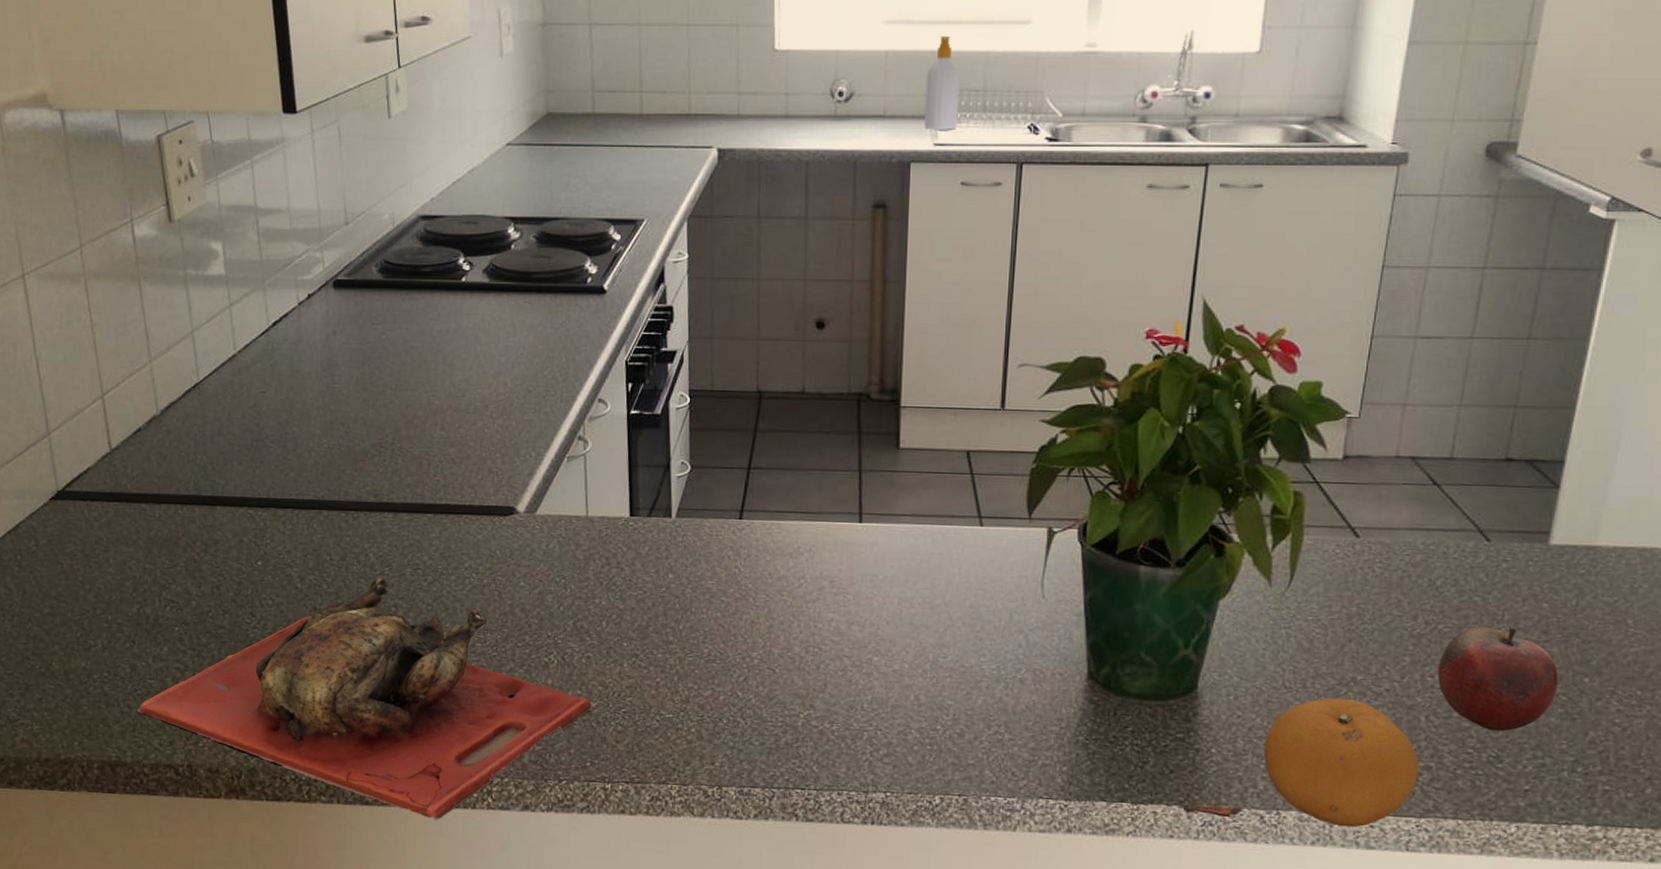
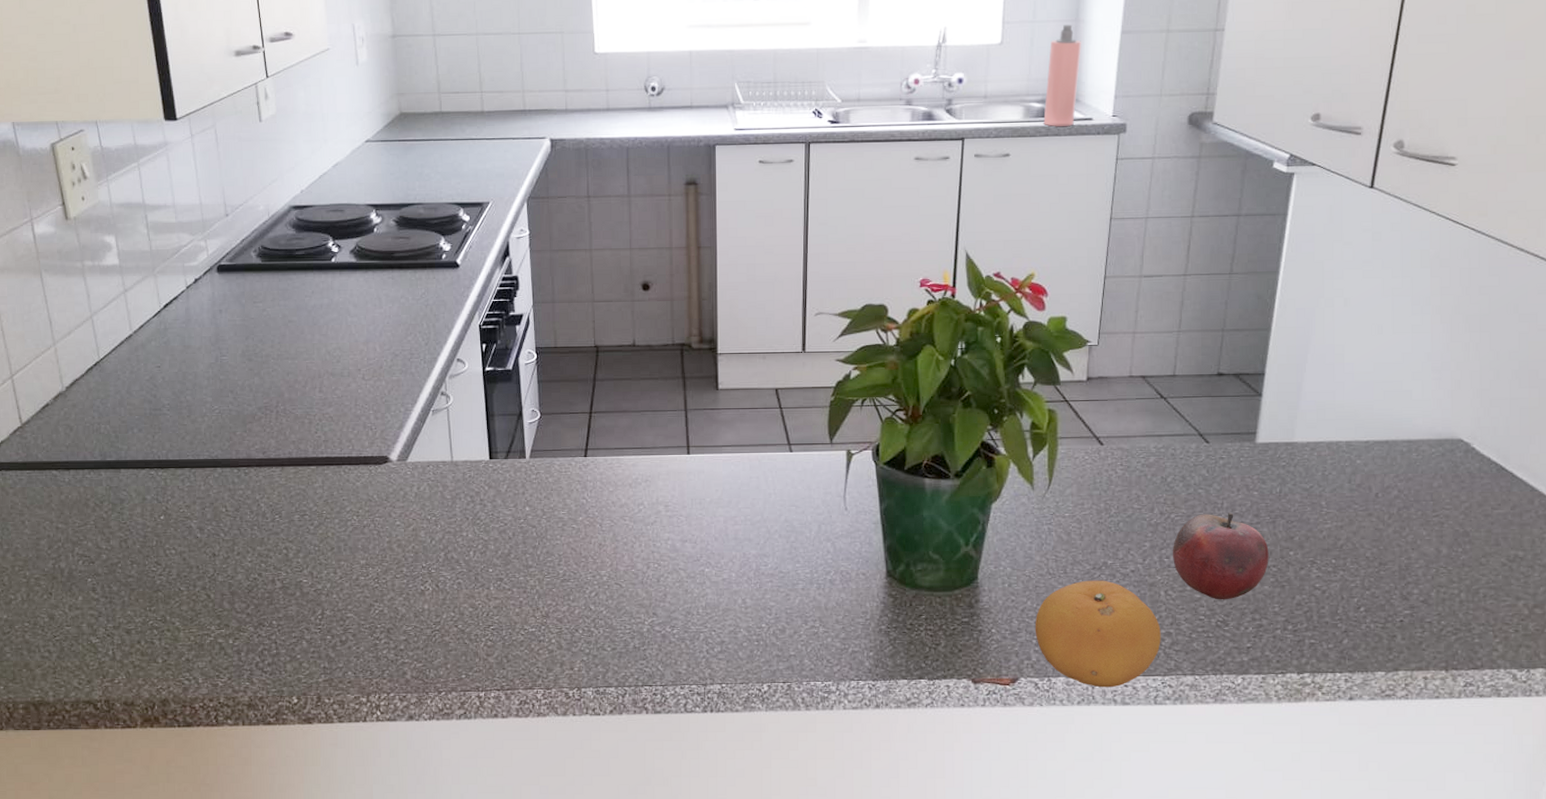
cutting board: present [137,578,598,821] -> none [57,524,470,734]
soap bottle: present [924,35,960,130] -> none [725,36,754,117]
spray bottle: none [1306,31,1359,153] -> present [1043,24,1082,126]

